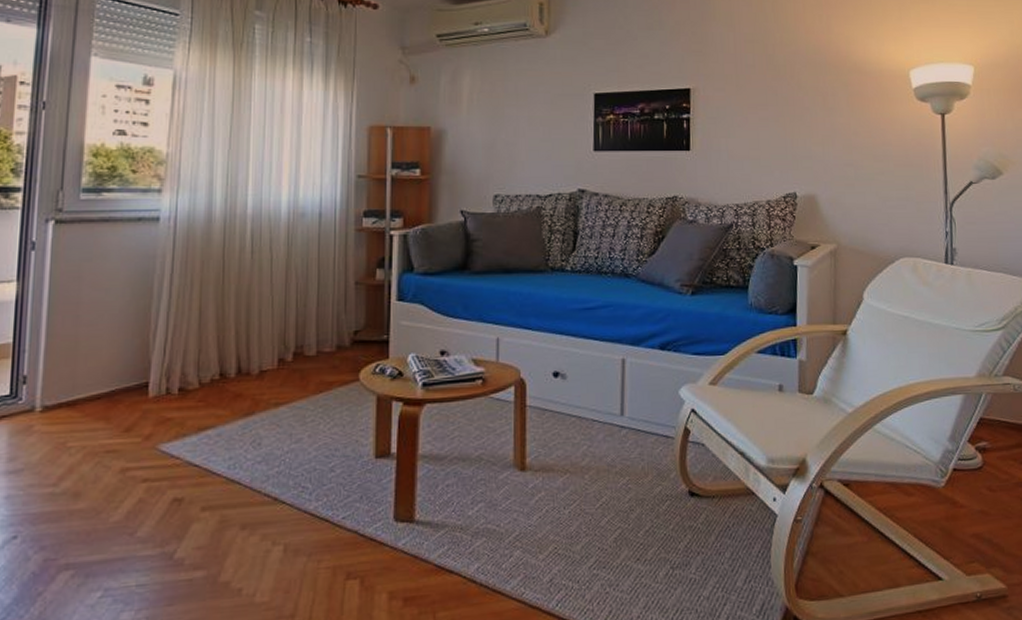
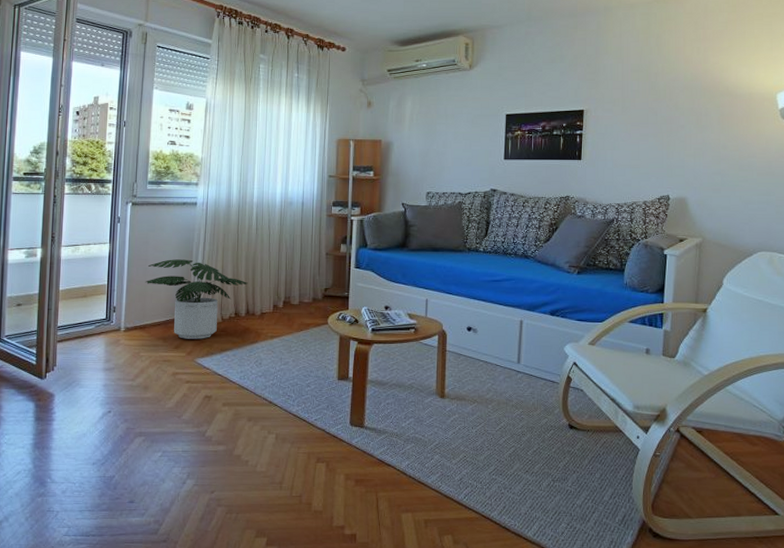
potted plant: none [77,299,239,417] -> present [145,259,248,339]

